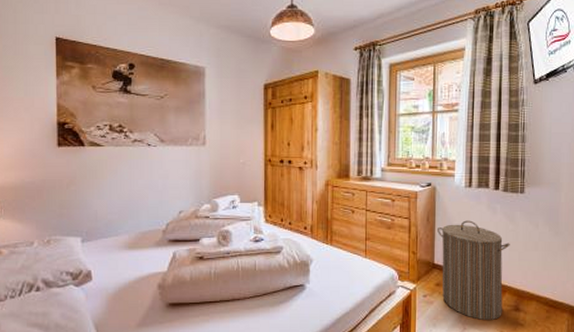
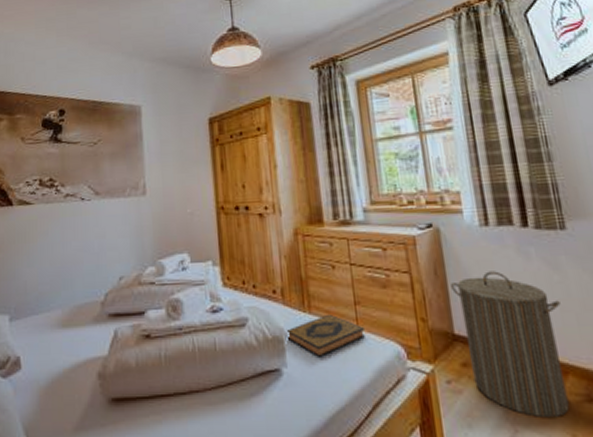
hardback book: none [313,246,370,277] -> present [287,313,365,357]

